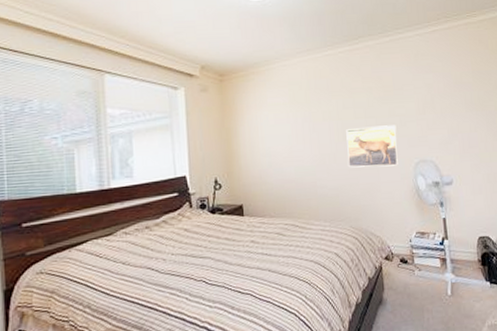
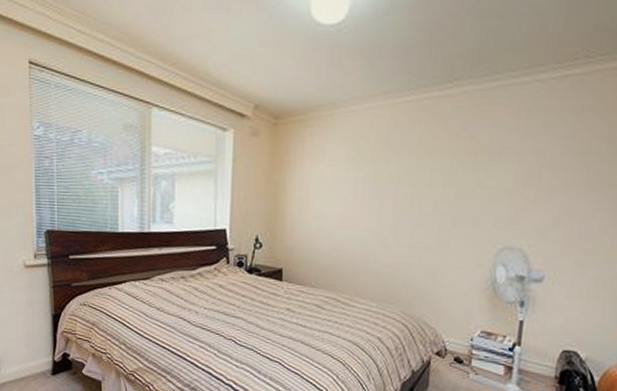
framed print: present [346,125,398,168] -> none [412,197,483,250]

